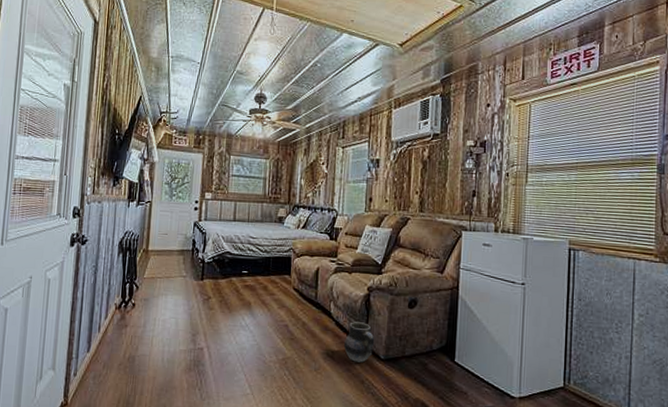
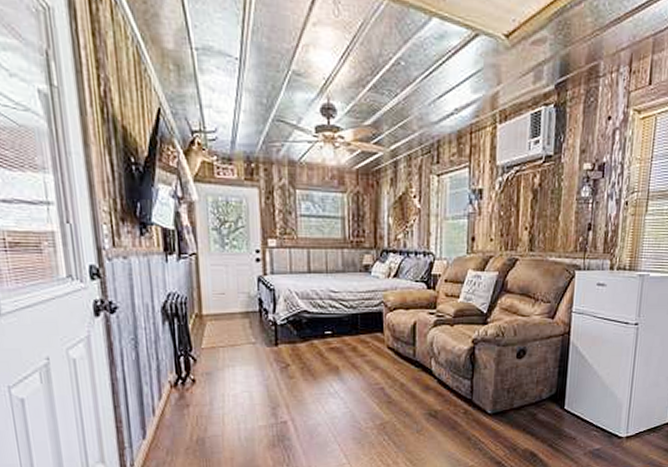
ceramic jug: present [344,321,375,363] -> none [448,378,481,420]

